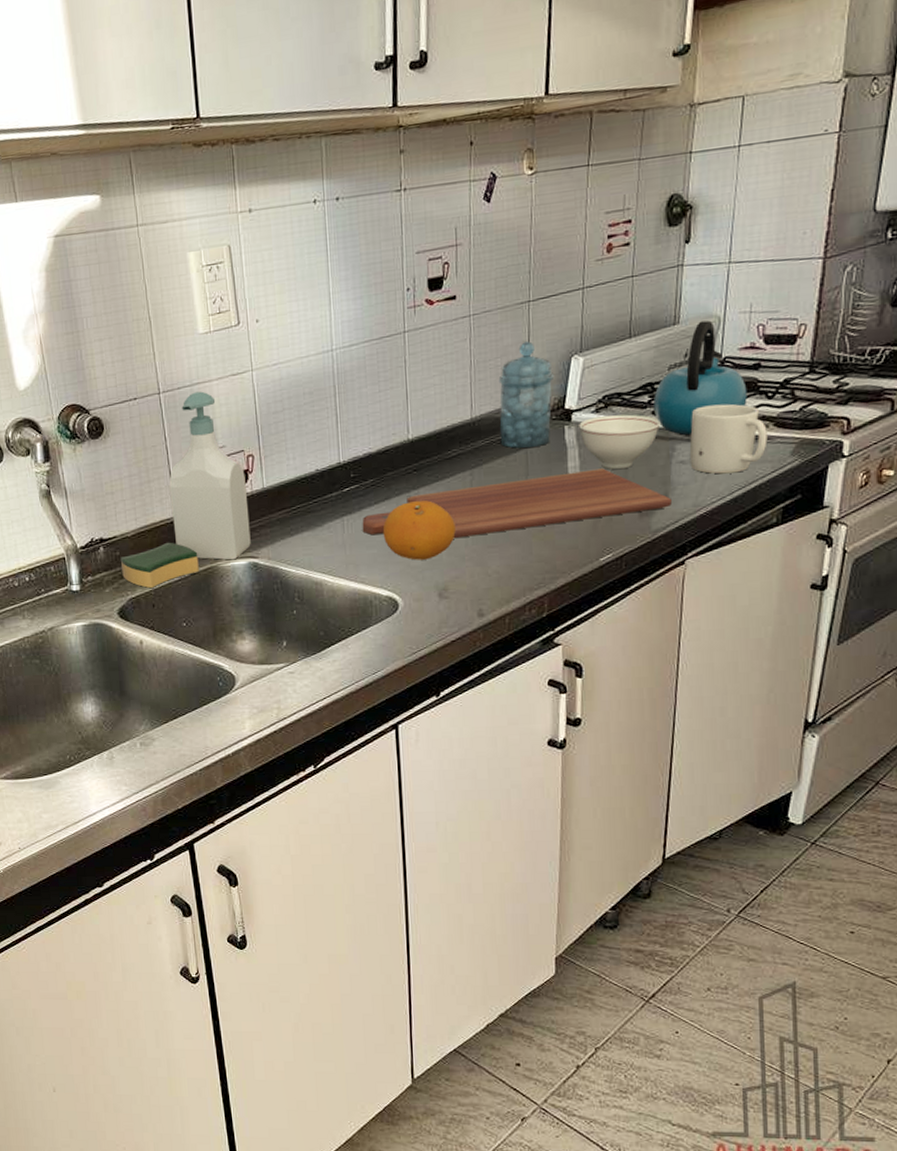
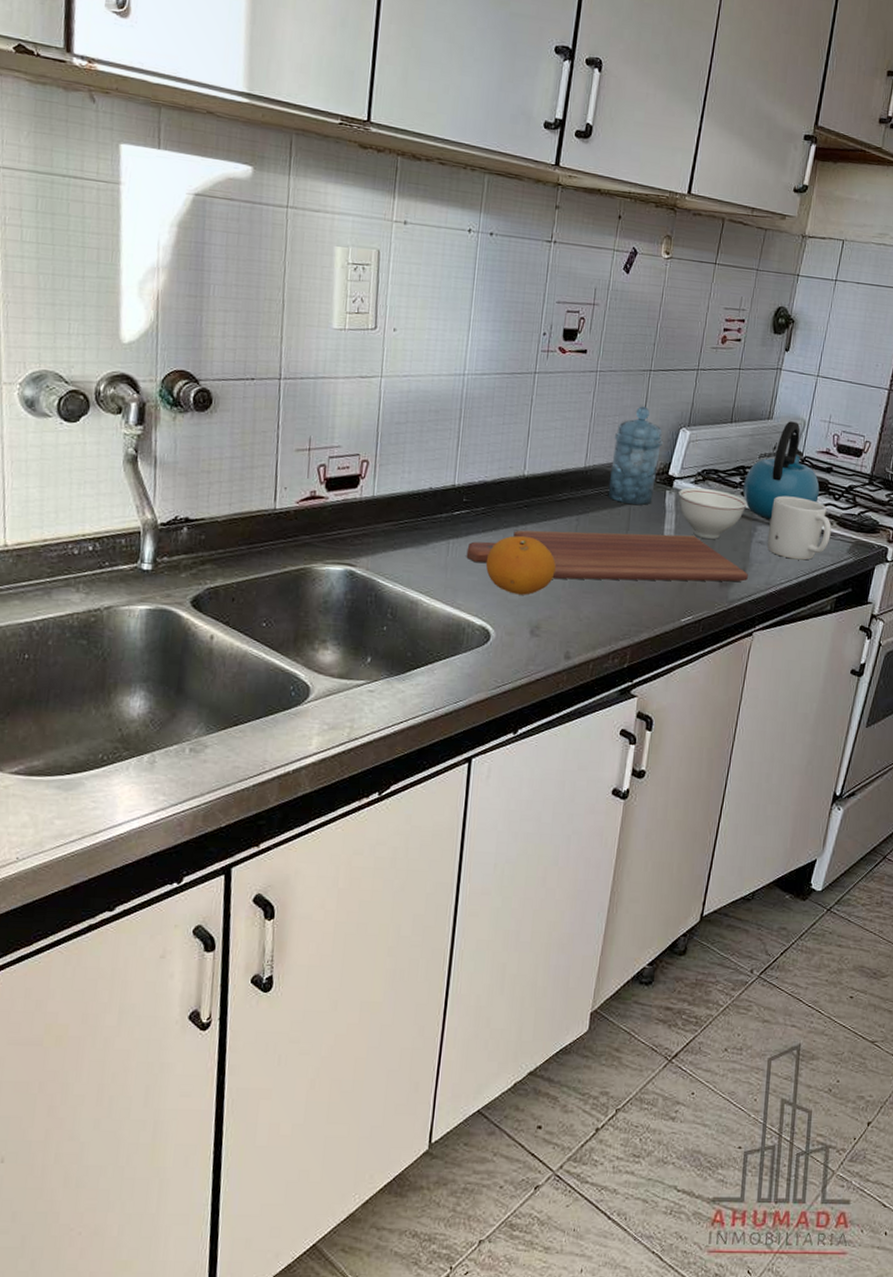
sponge: present [120,542,199,589] -> none [204,534,293,581]
soap bottle: present [169,391,251,560] -> none [270,385,357,565]

